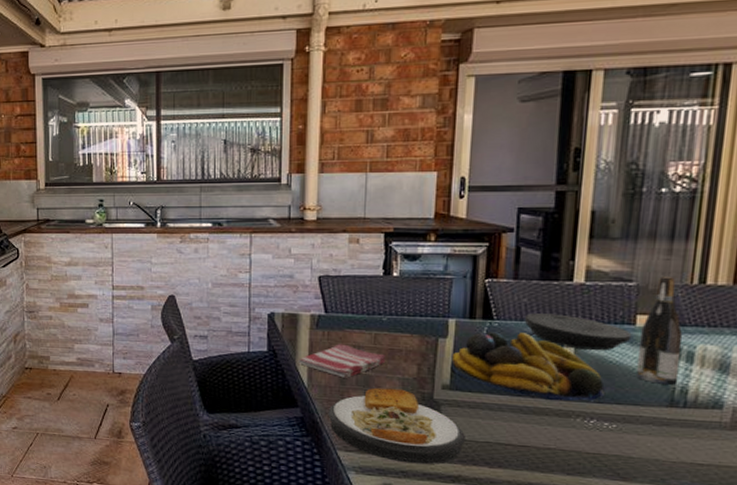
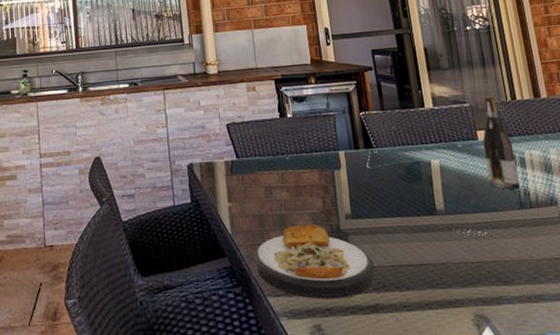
dish towel: present [297,344,386,378] -> none [219,186,295,220]
fruit bowl: present [451,332,605,403] -> none [348,157,473,217]
plate: present [525,313,632,351] -> none [397,137,478,167]

